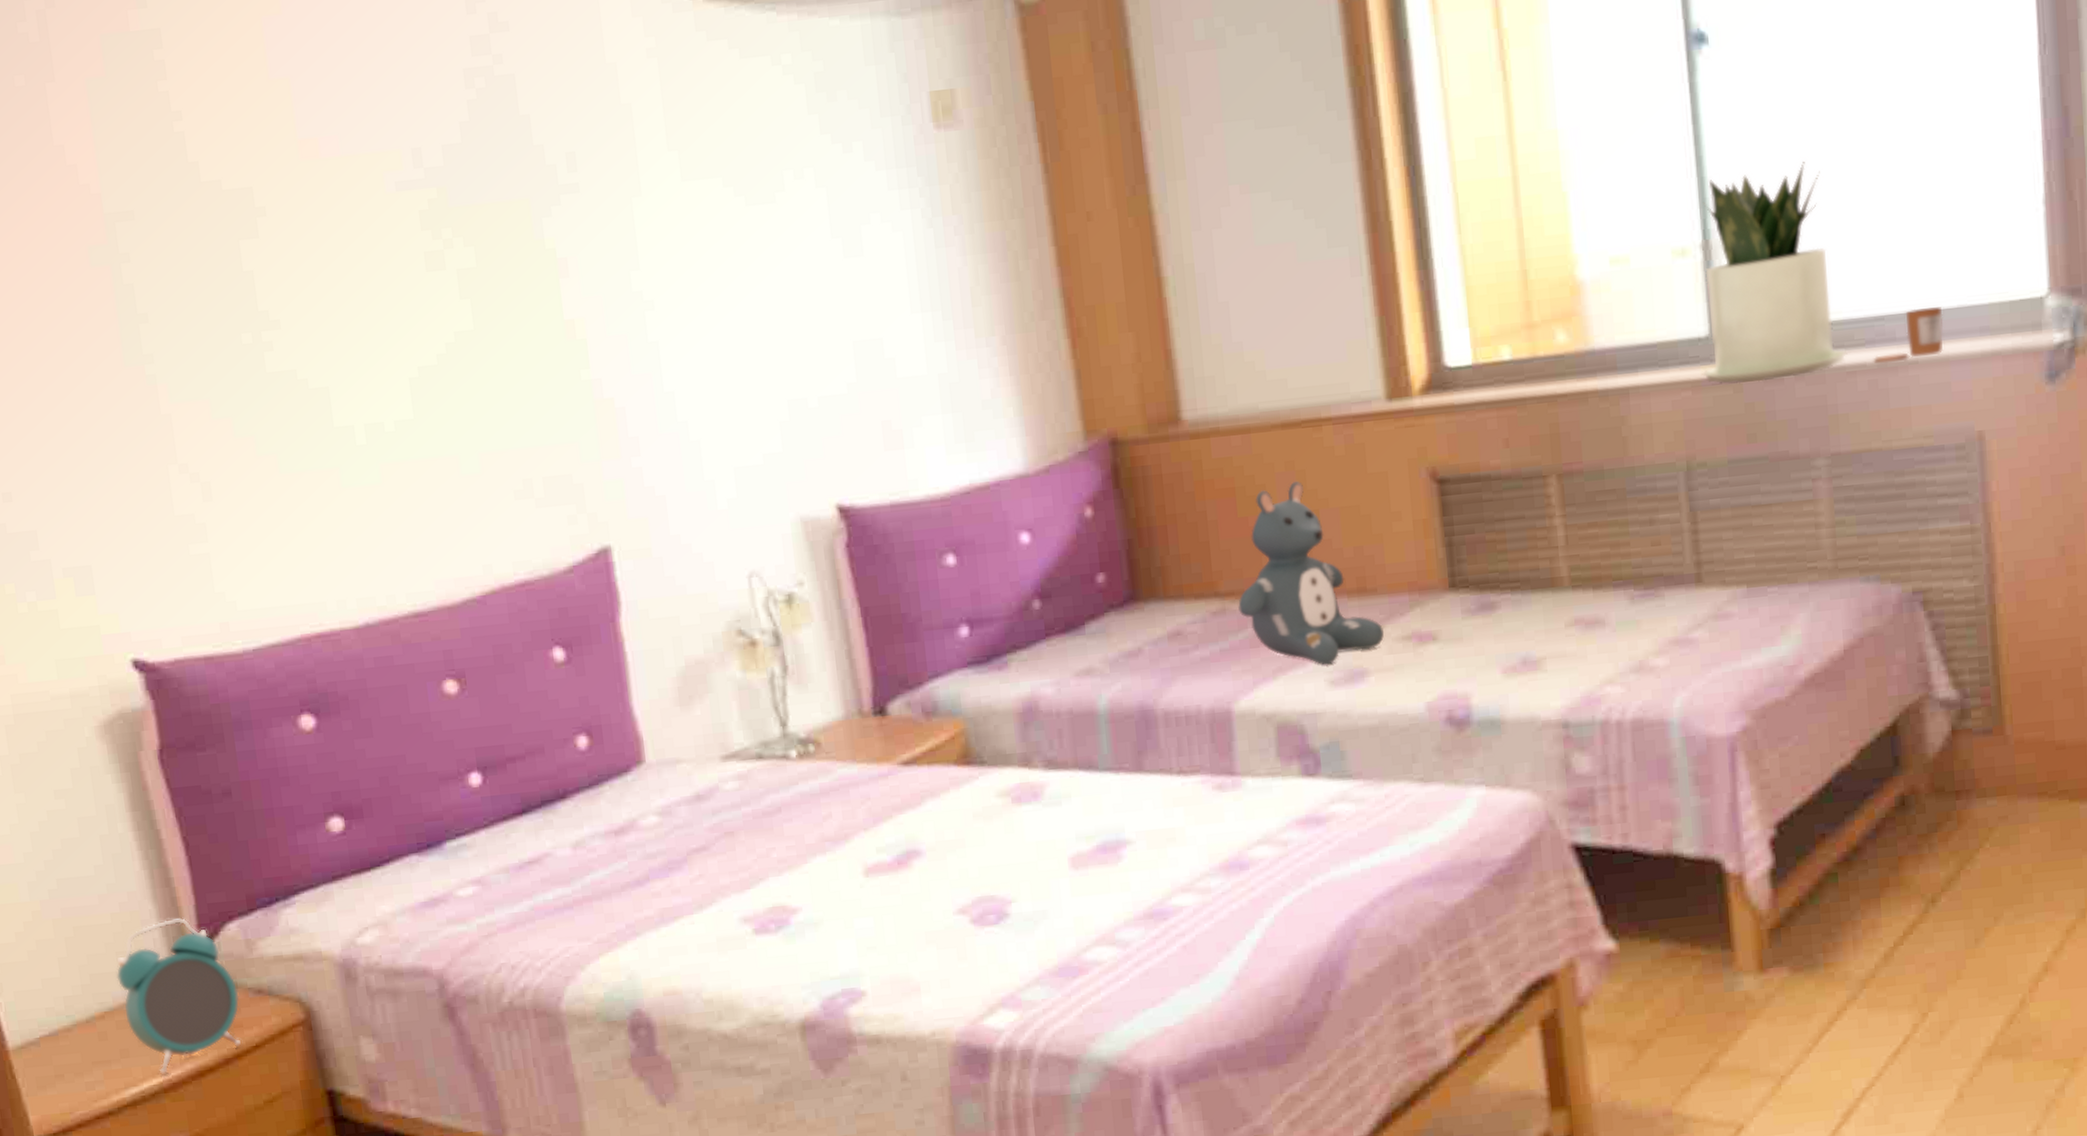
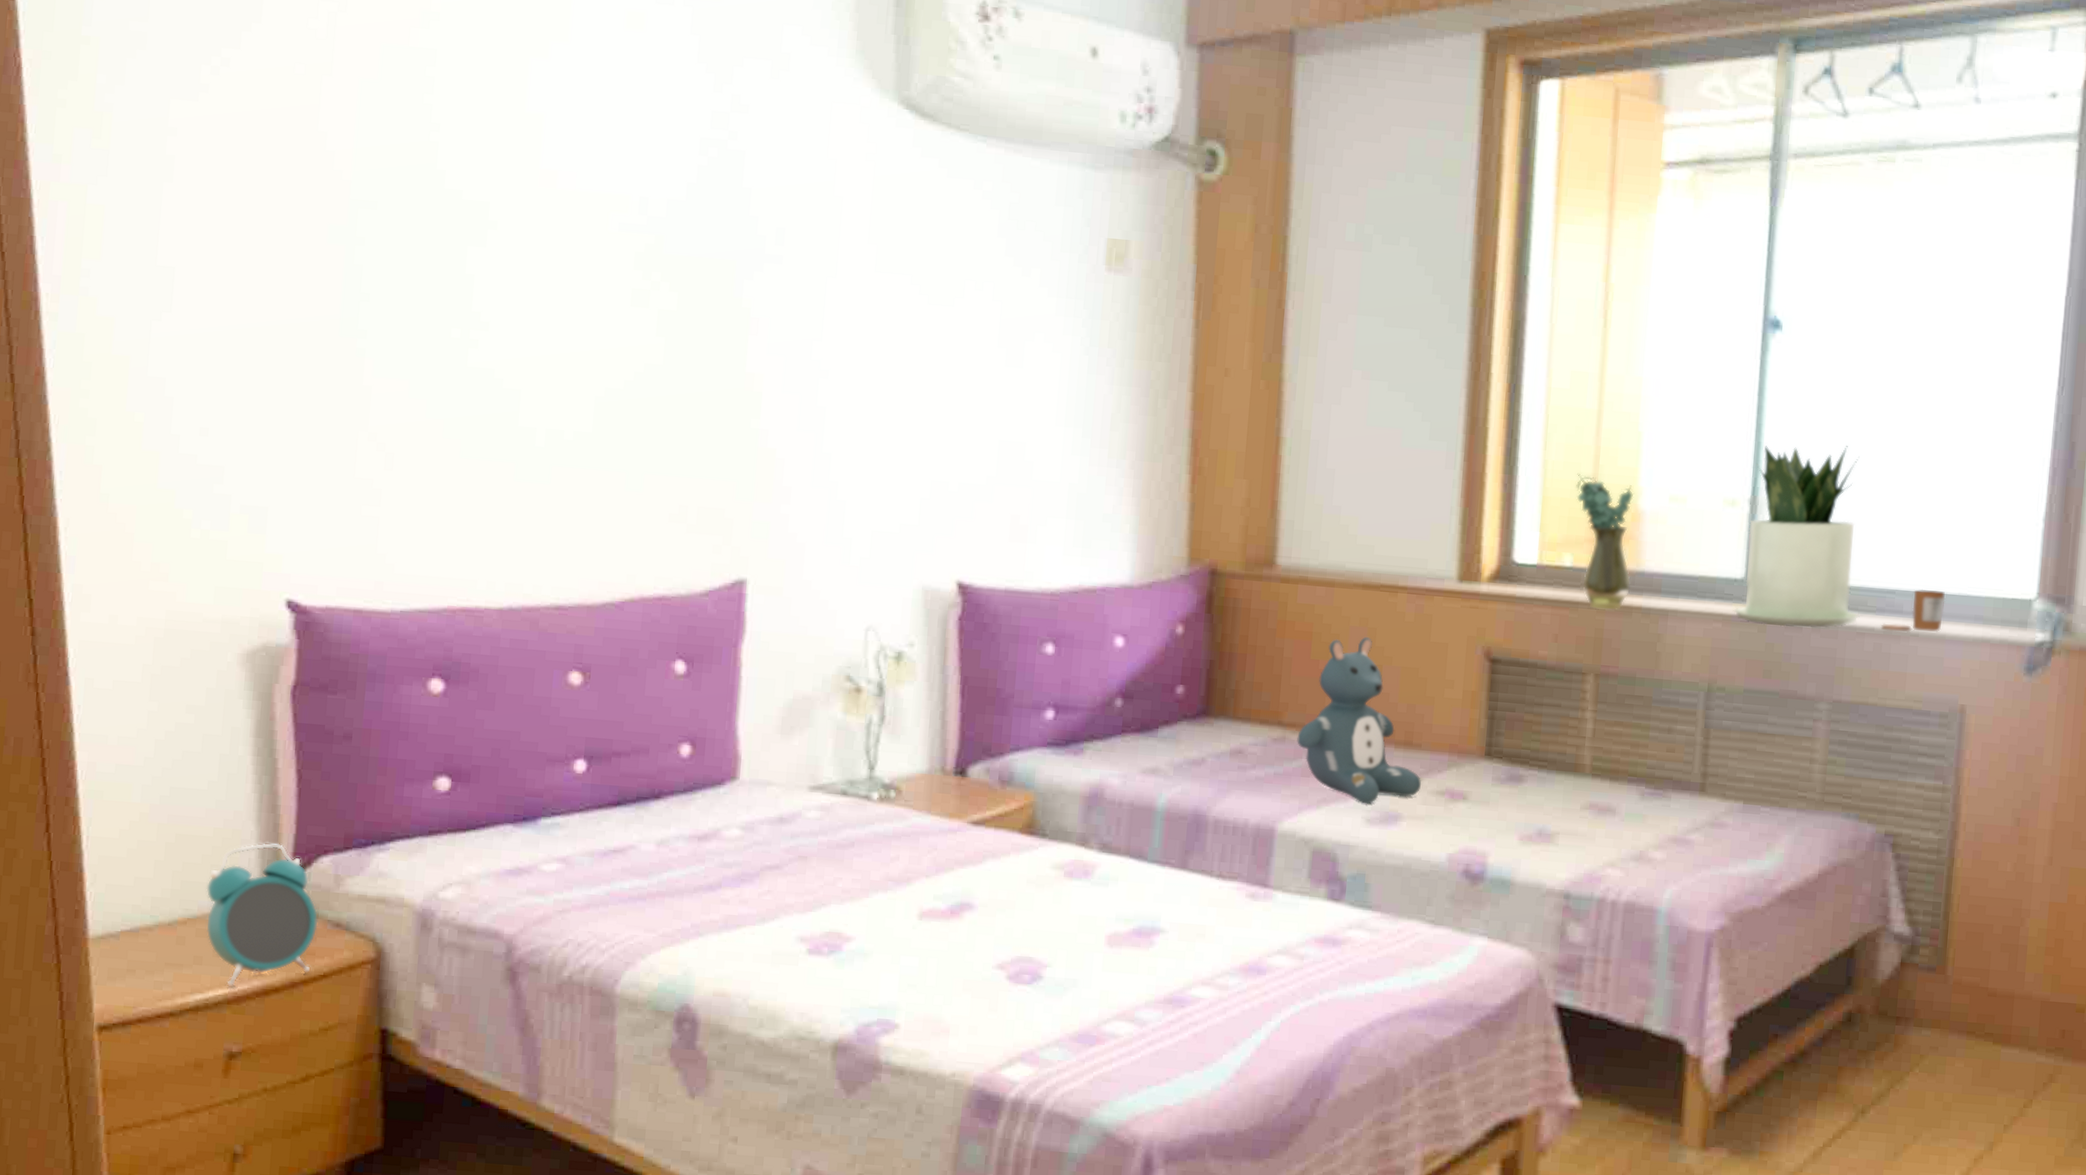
vase: none [1501,252,1583,403] -> present [1576,473,1634,611]

